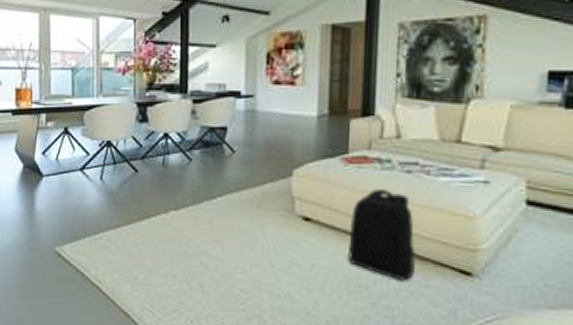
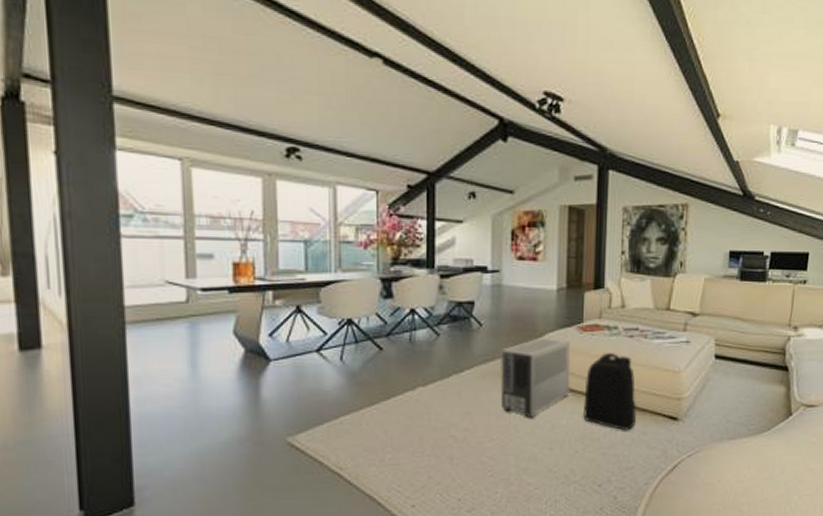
air purifier: none [253,168,333,254] -> present [499,338,571,418]

